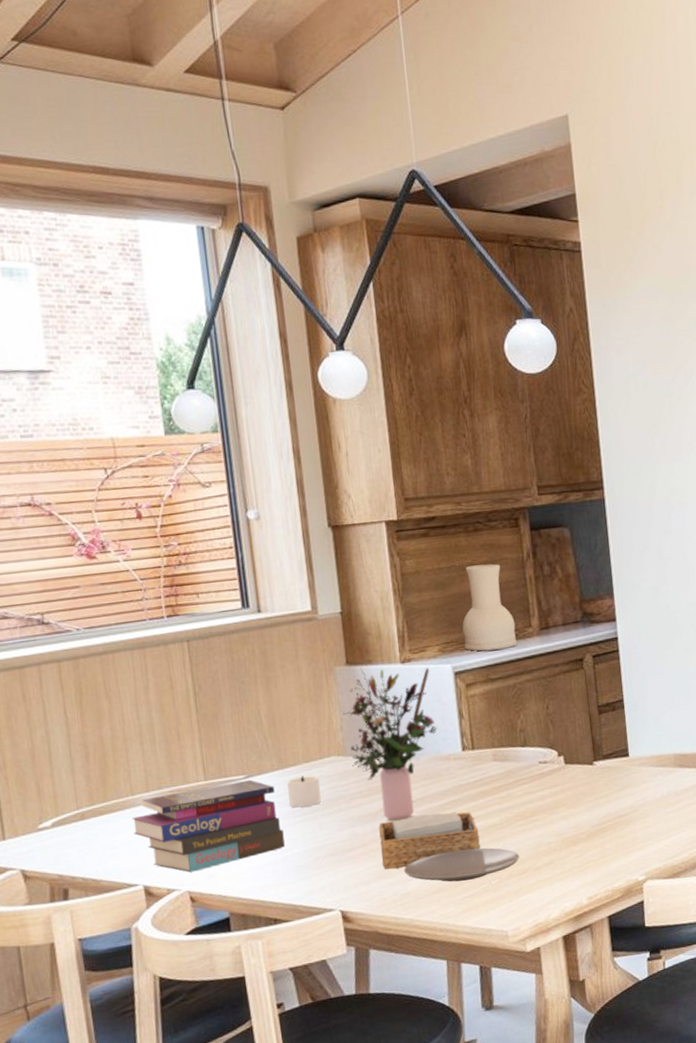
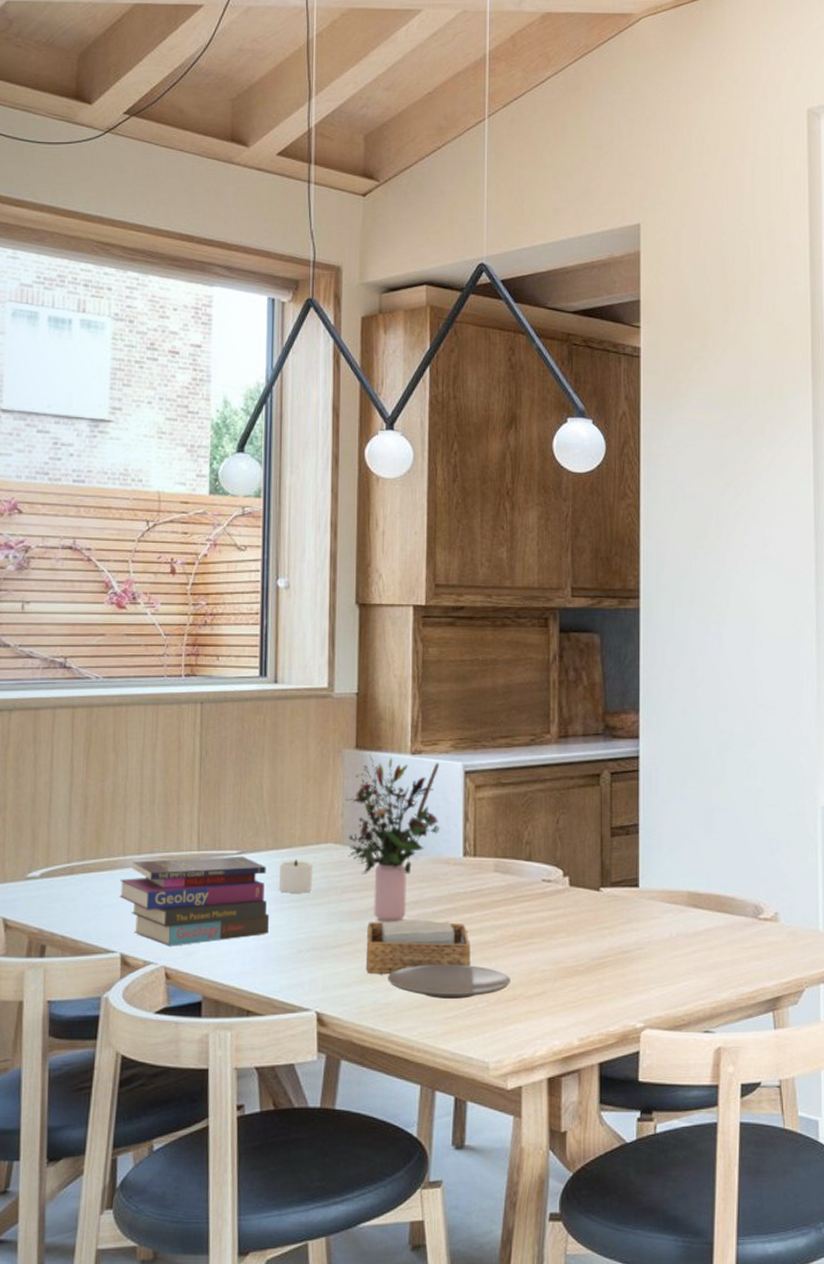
vase: present [462,563,517,651] -> none [478,662,533,754]

